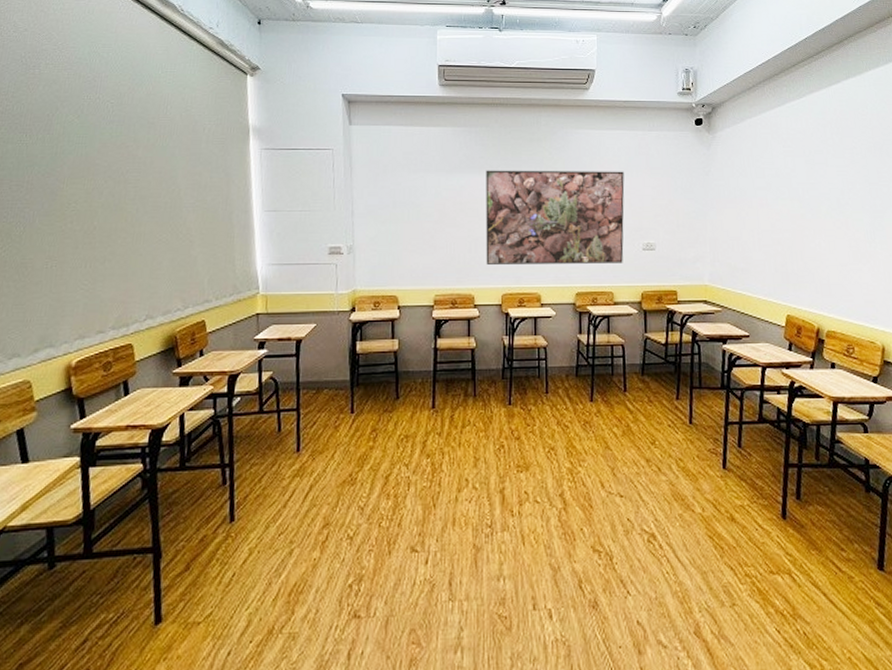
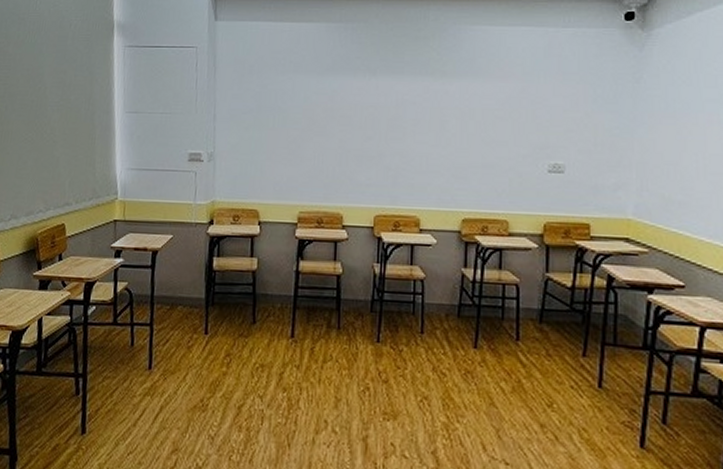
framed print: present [486,170,625,264] -> none [357,72,529,187]

